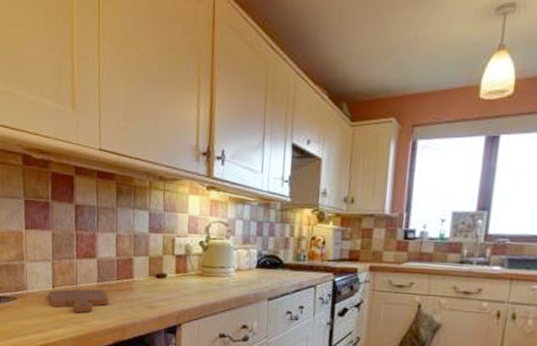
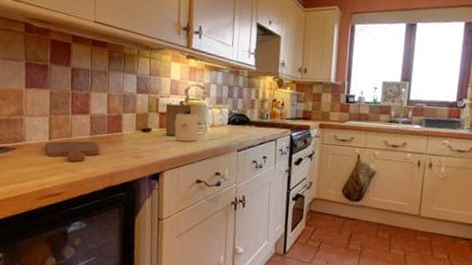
tin can: none [182,244,213,283] -> present [165,103,192,137]
mug: none [193,255,233,290] -> present [174,113,208,142]

